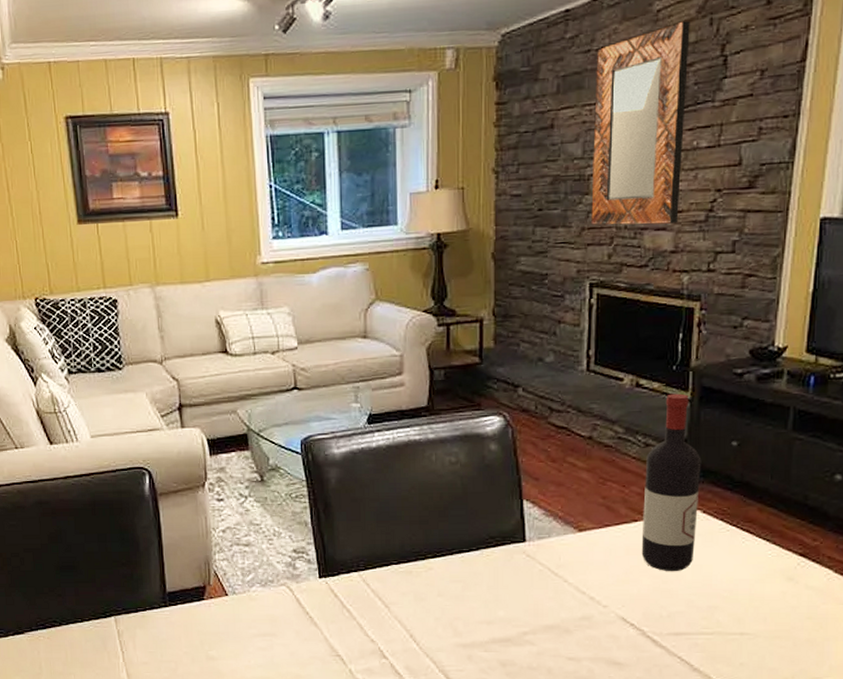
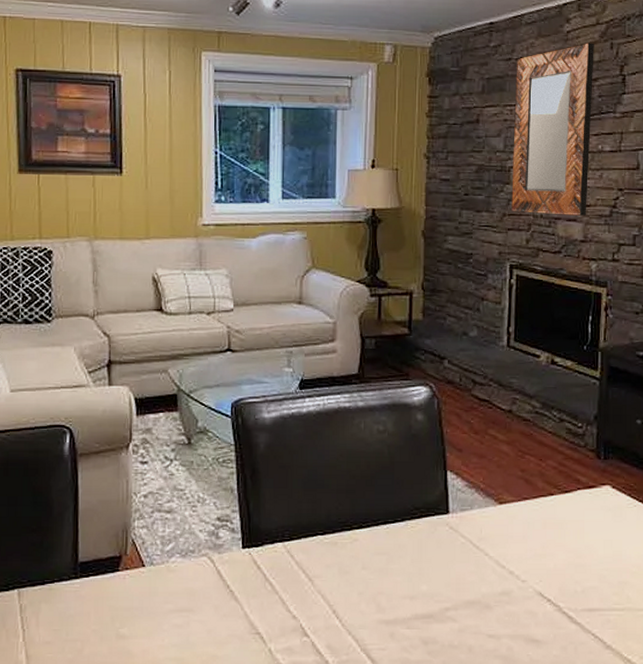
wine bottle: present [641,393,702,572] -> none [557,372,610,547]

